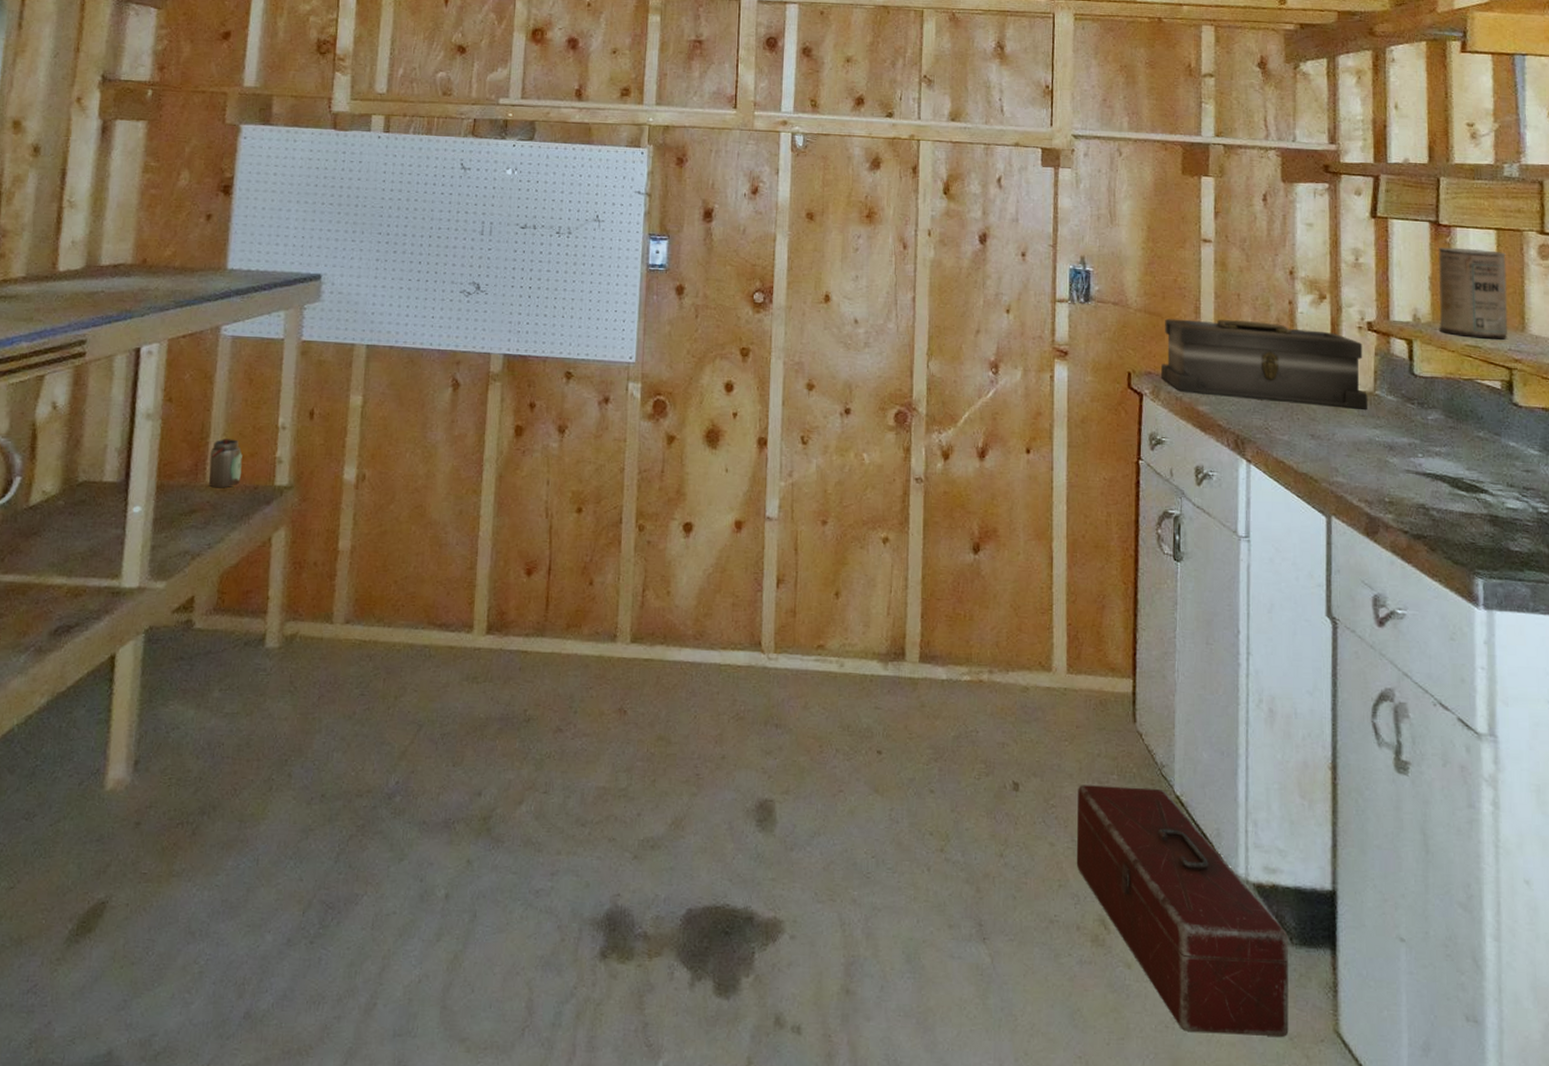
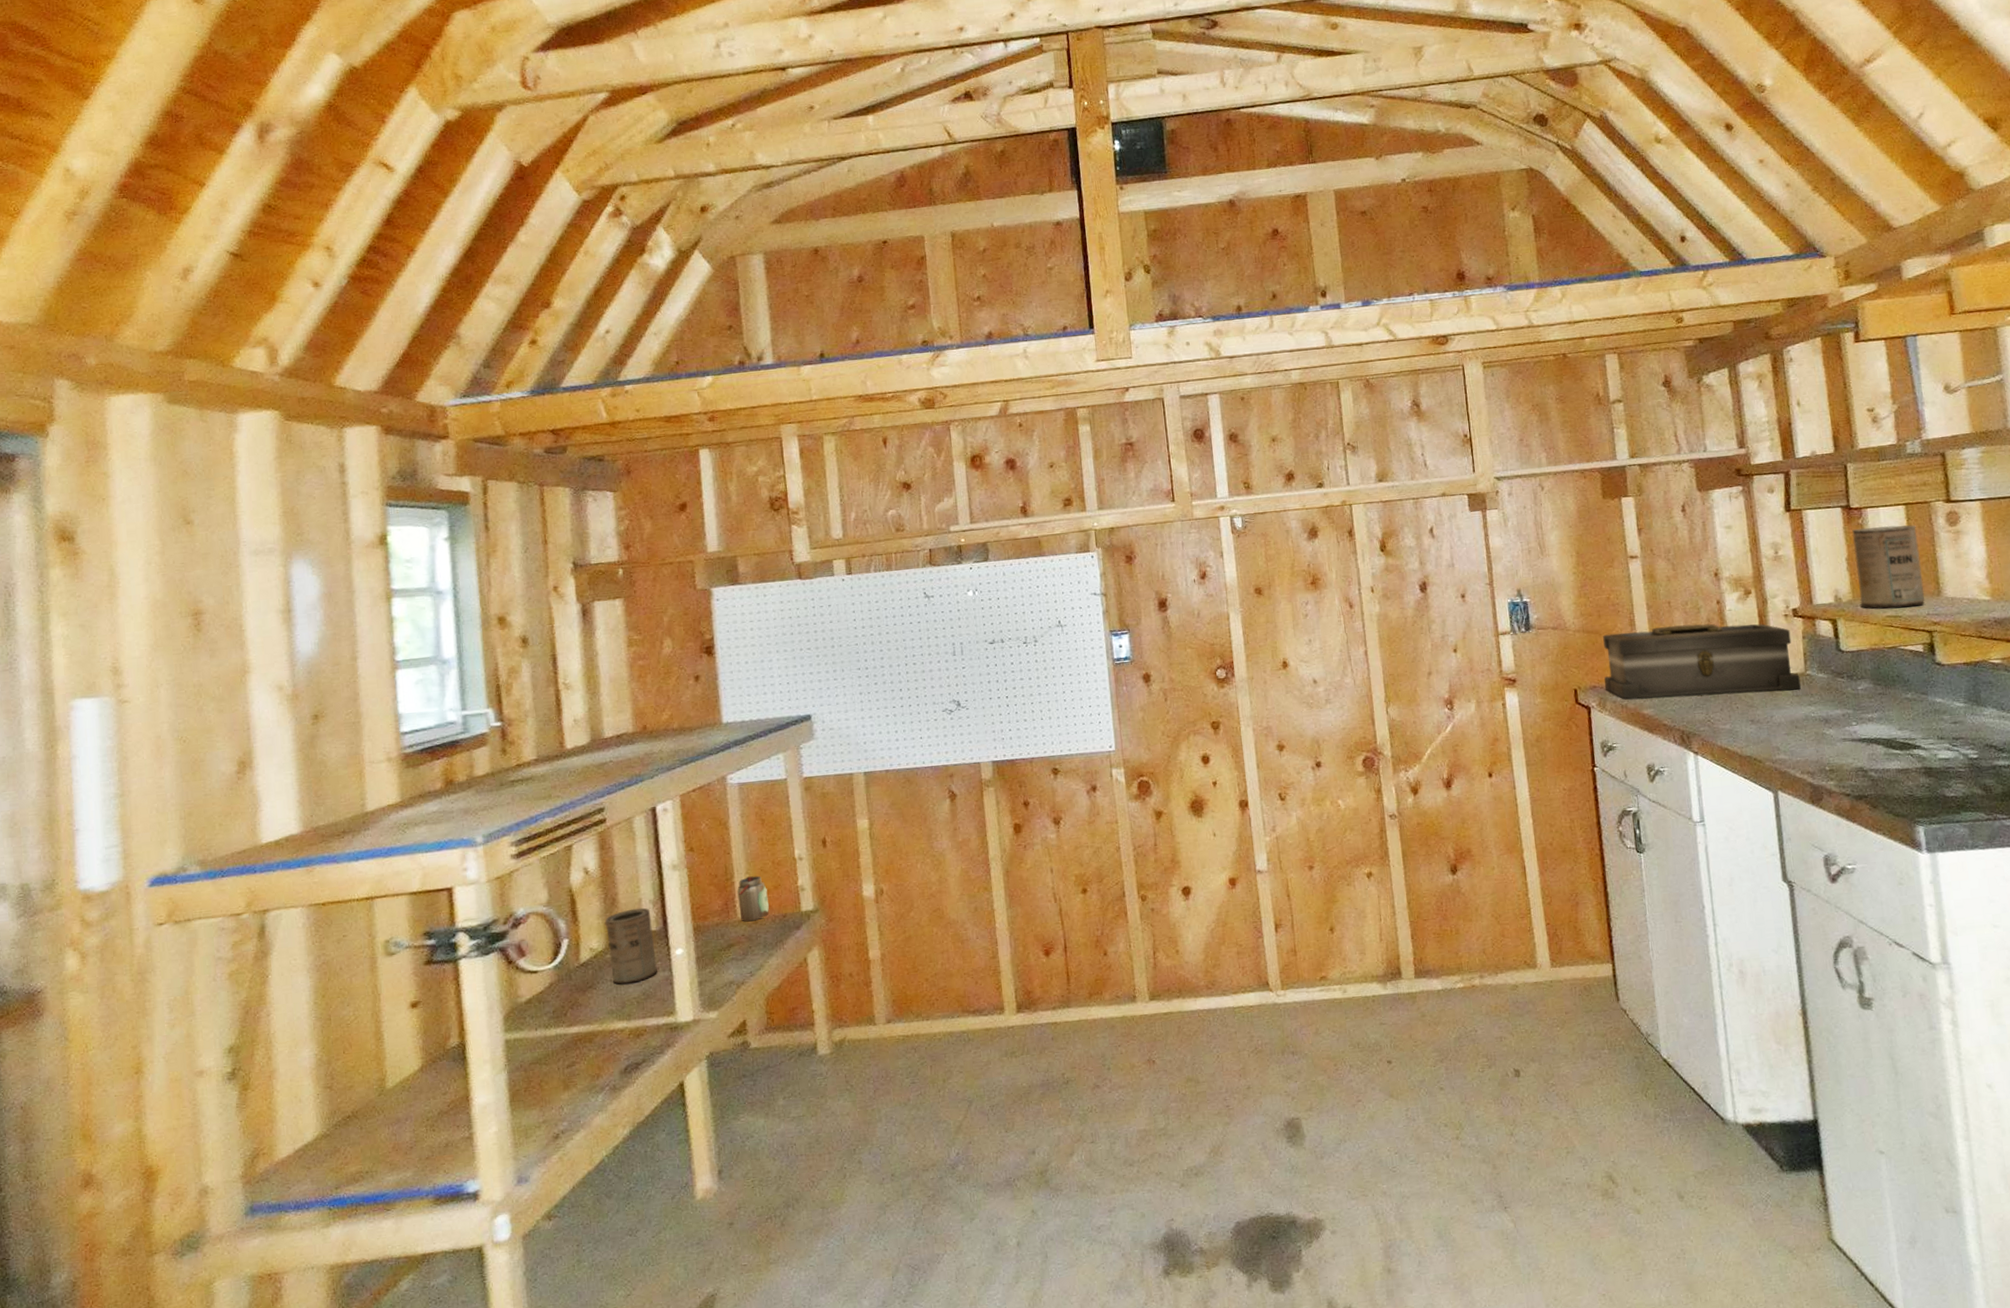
paint can: none [60,454,115,537] -> present [604,907,657,985]
toolbox: present [1076,785,1289,1037] -> none [1573,1055,1788,1259]

